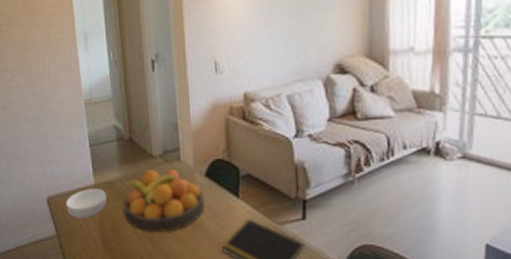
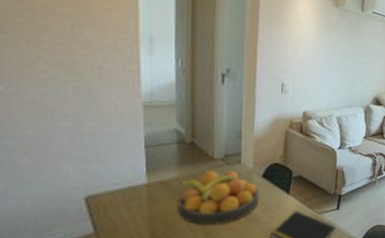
cereal bowl: present [65,188,107,219] -> none [109,187,159,216]

